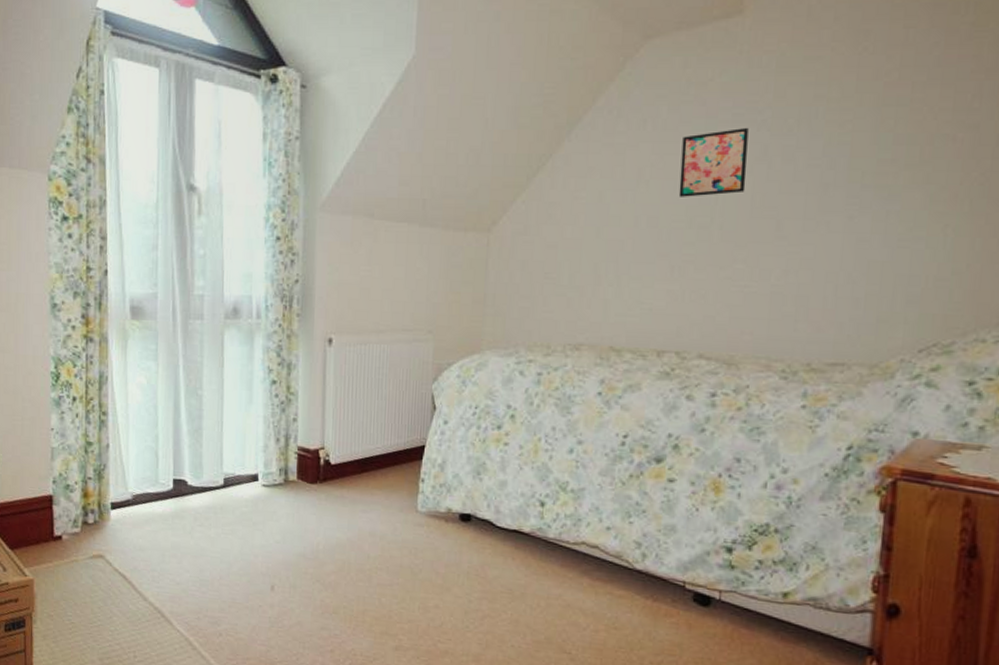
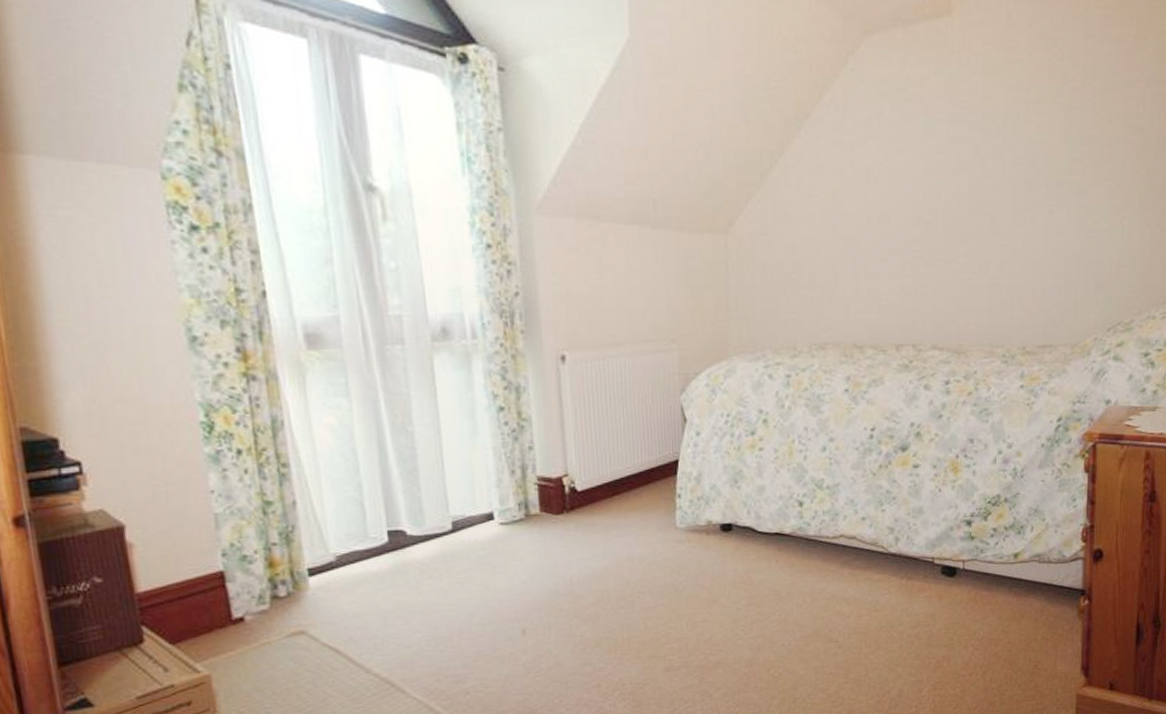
wall art: present [678,127,749,197] -> none [905,126,964,195]

